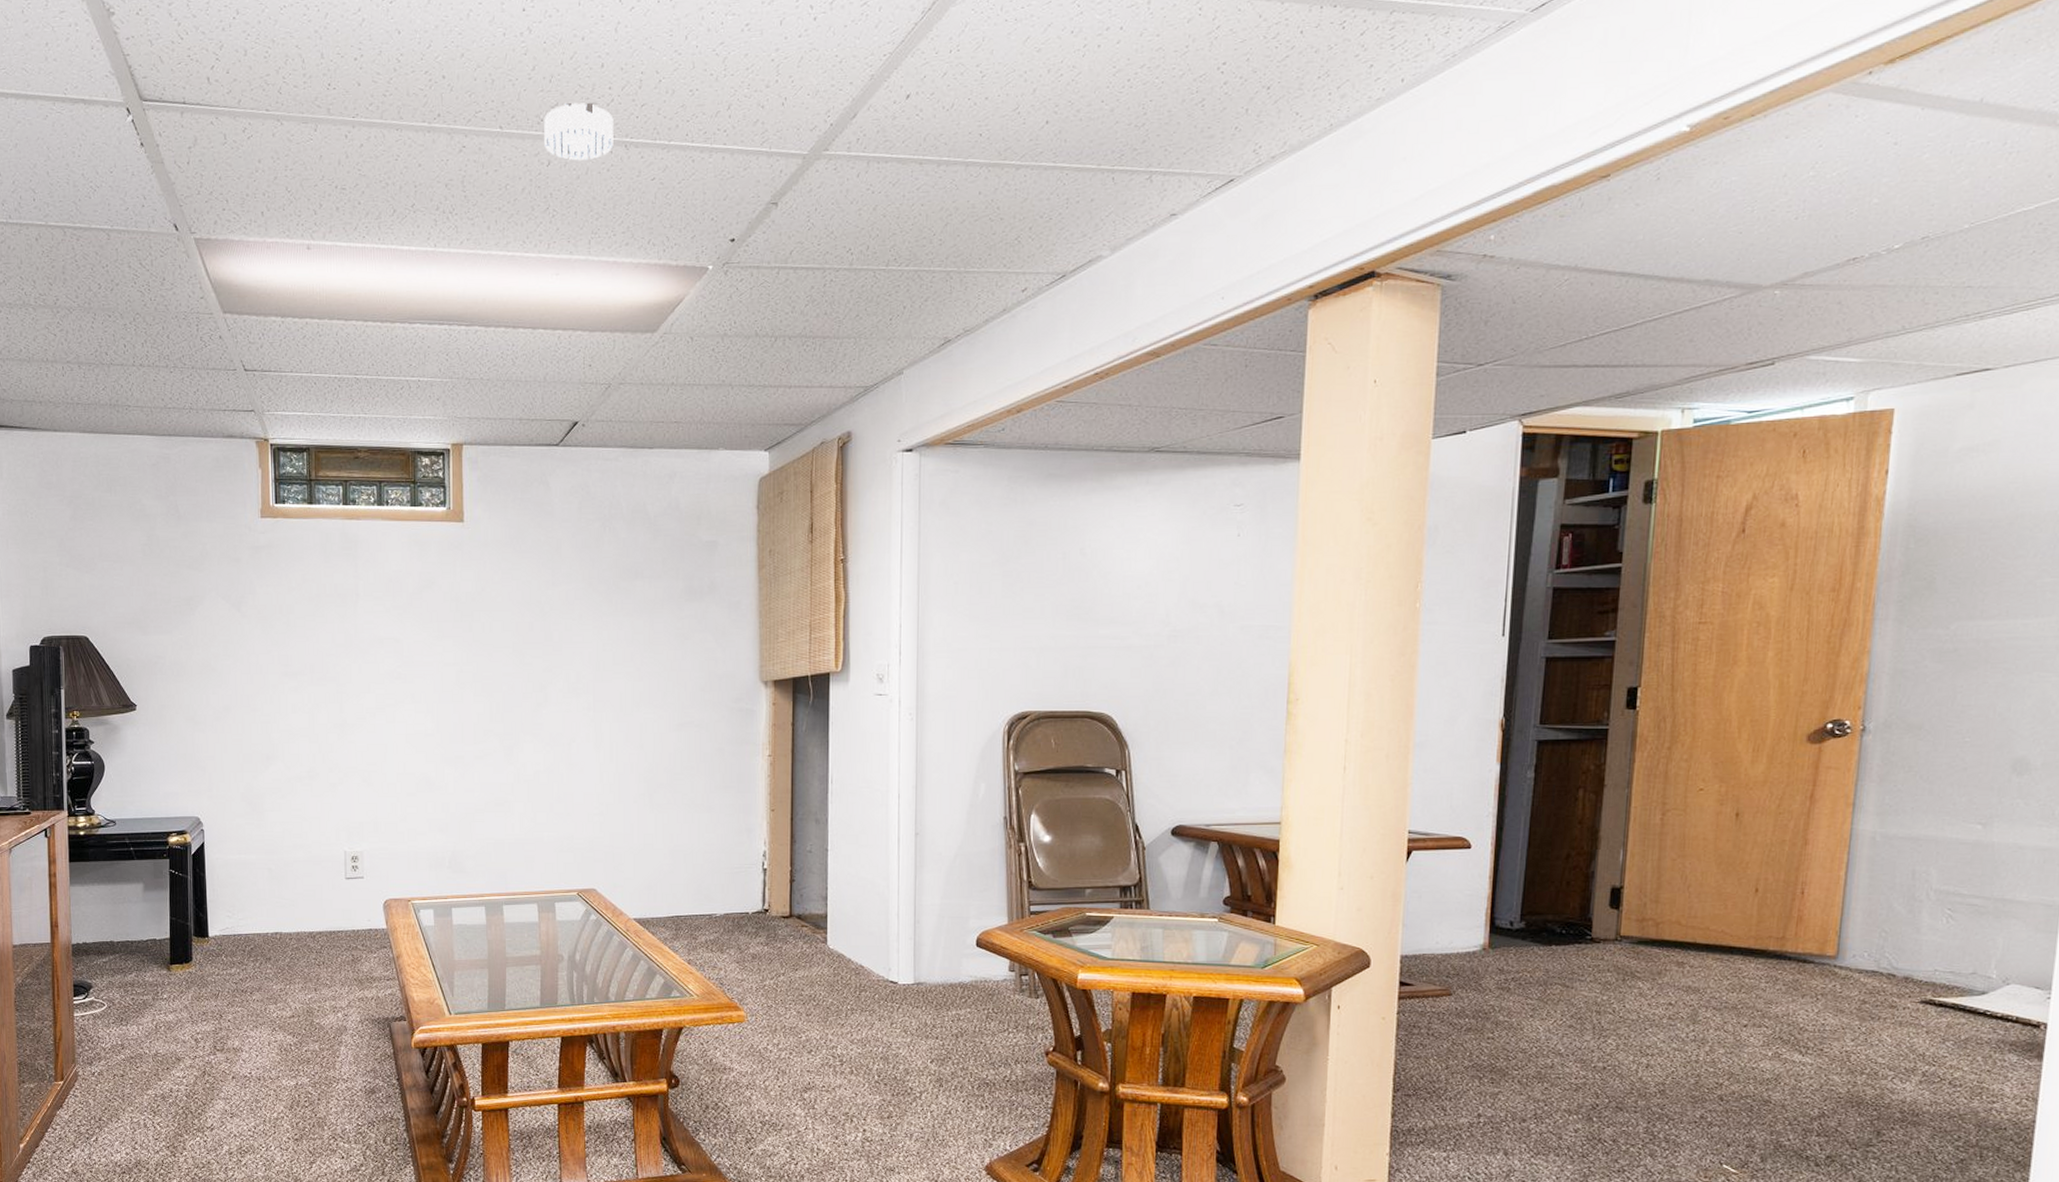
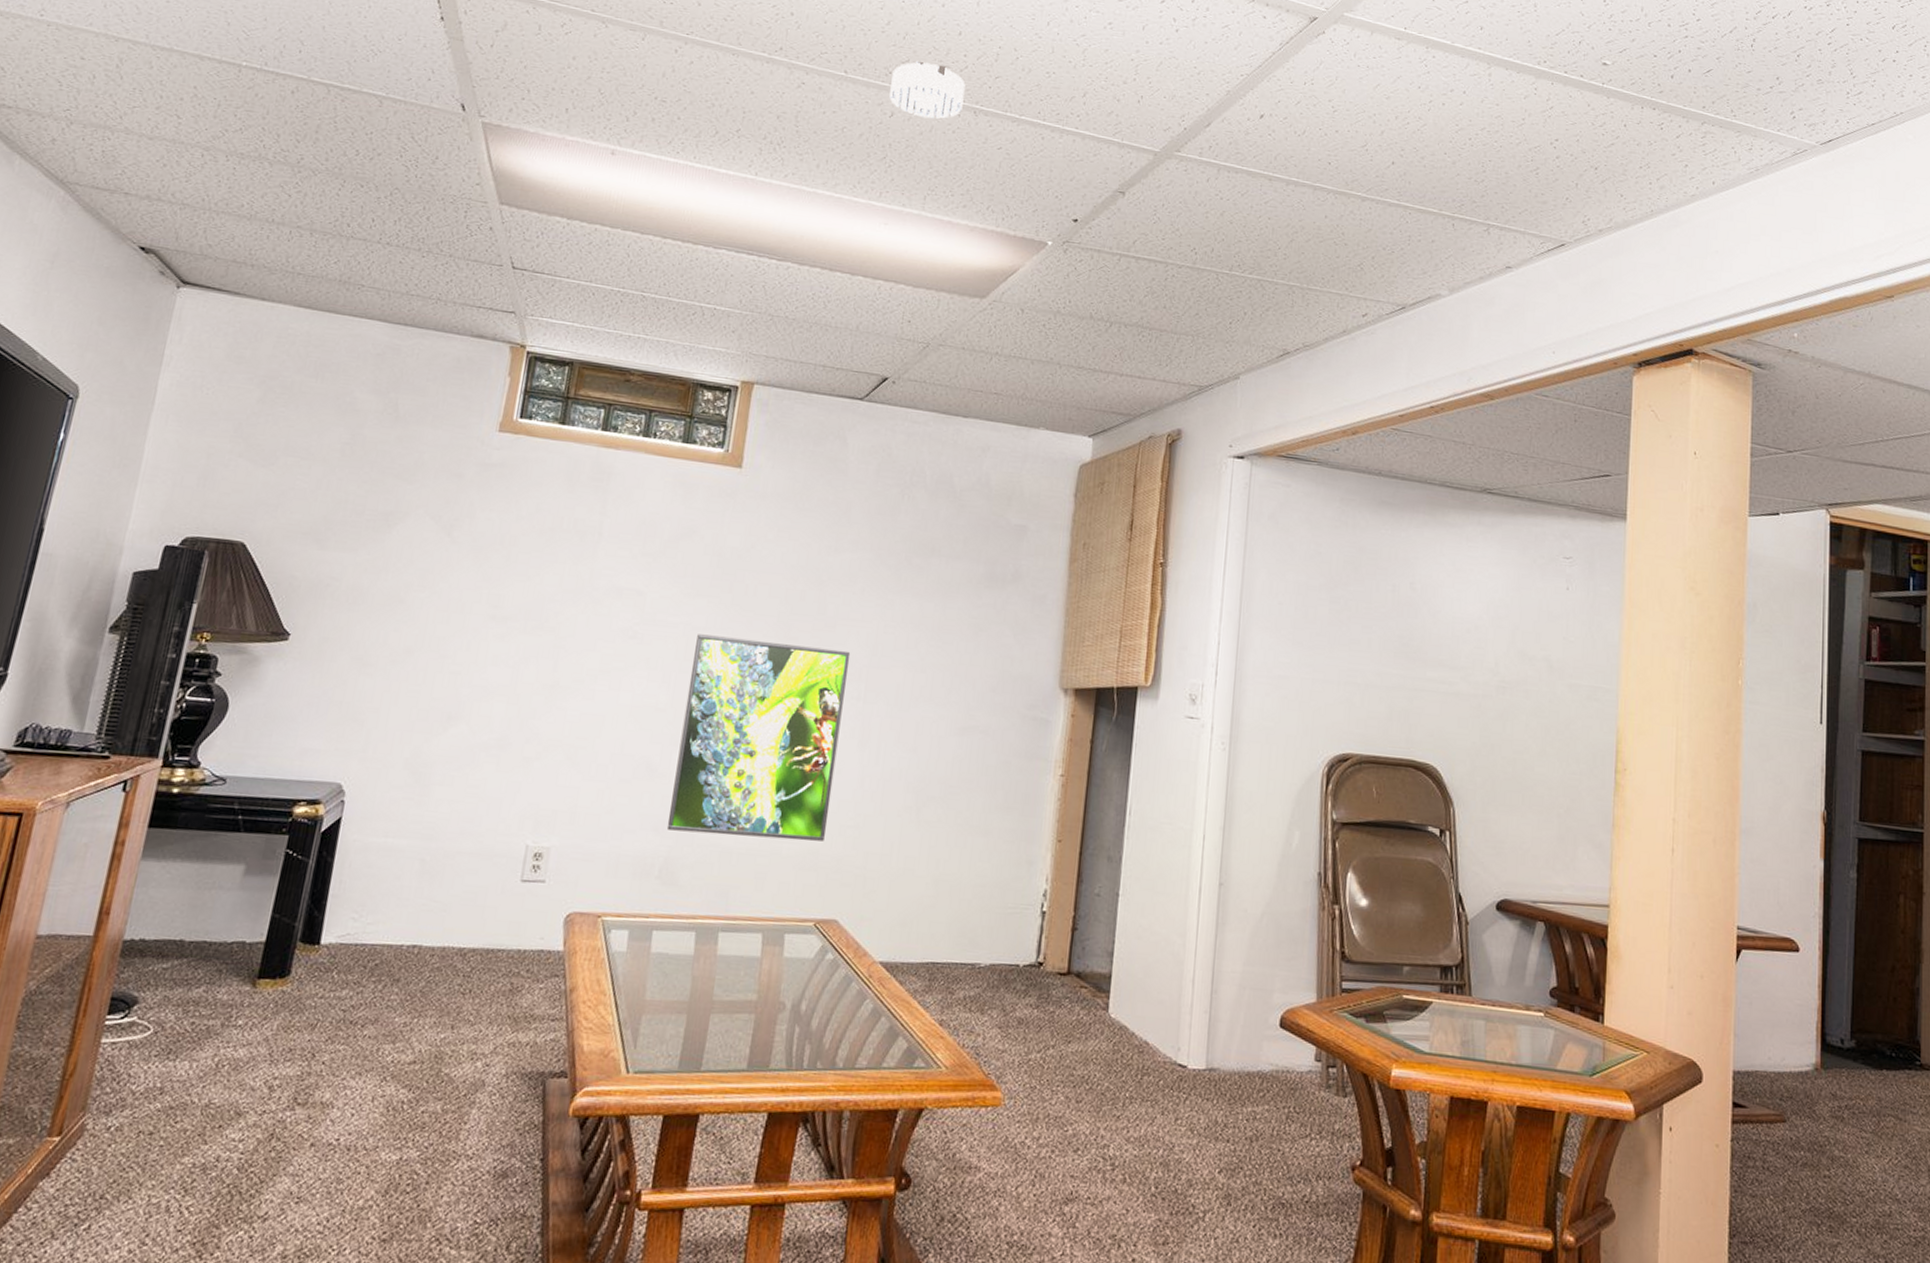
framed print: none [449,669,578,830] -> present [666,634,851,841]

